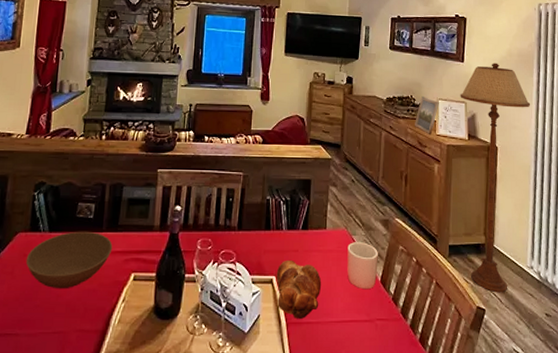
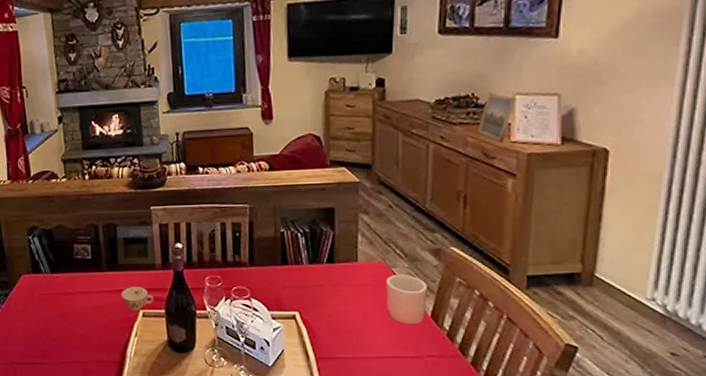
bowl: present [25,231,113,289] -> none [34,271,117,325]
teacup: none [116,248,147,275] -> present [121,287,154,312]
bread loaf: present [276,259,322,319] -> none [299,295,356,354]
floor lamp: present [460,63,531,293] -> none [550,31,672,329]

